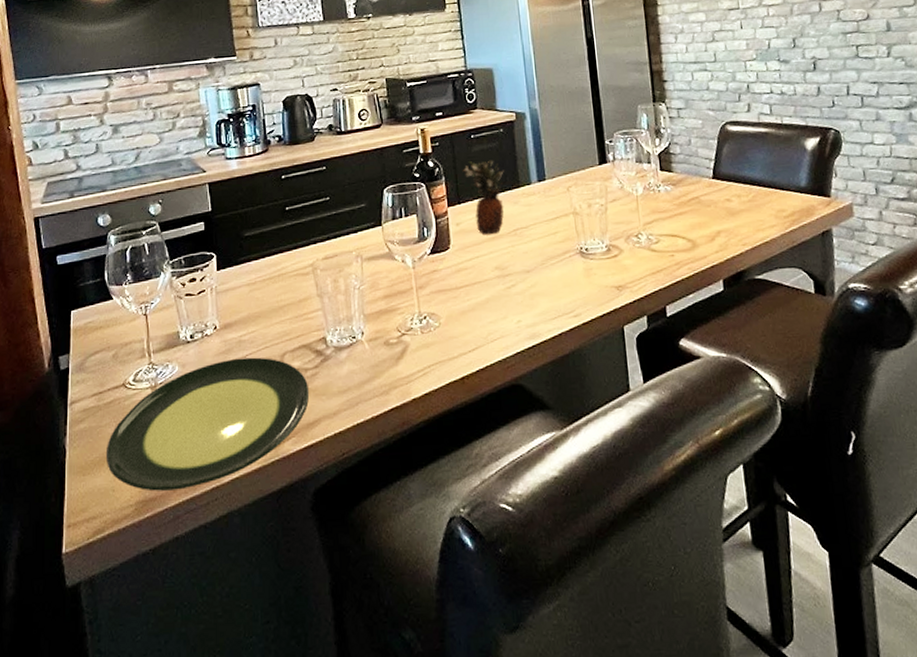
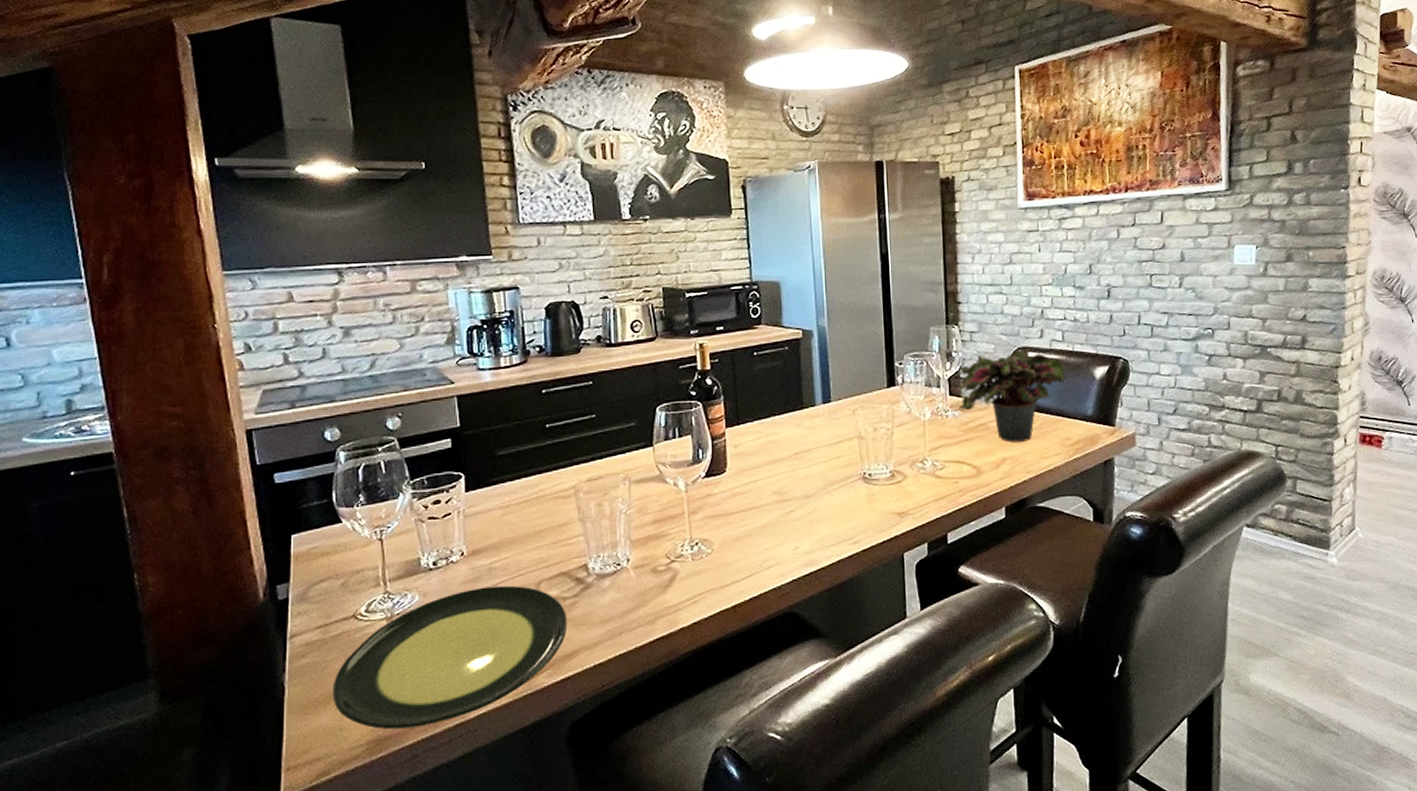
fruit: present [462,160,505,234] -> none [743,379,787,457]
potted plant: none [666,121,779,215] -> present [956,347,1068,442]

